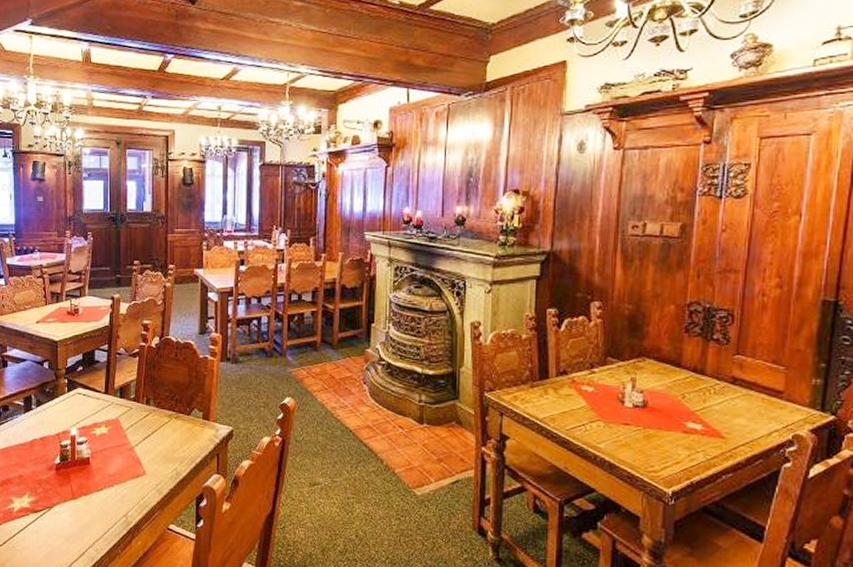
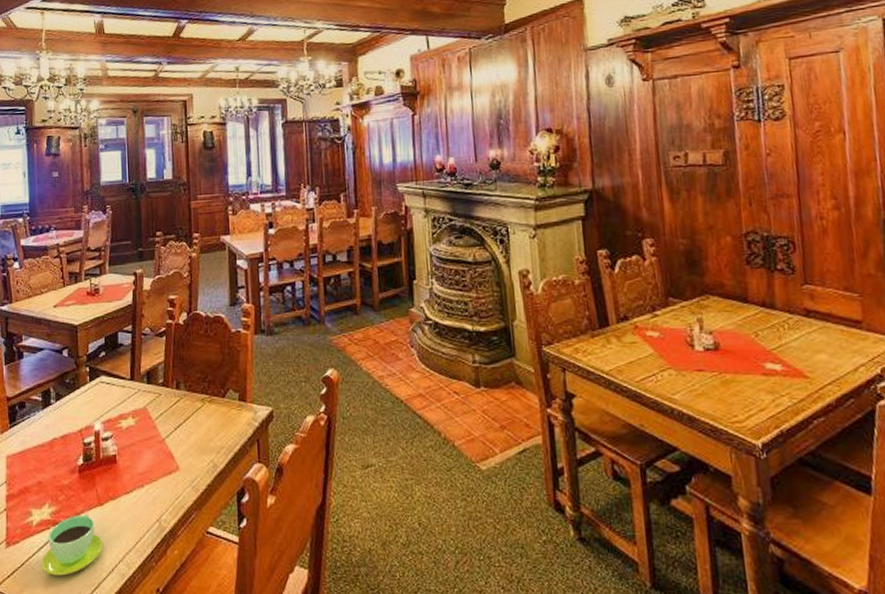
cup: none [21,505,76,555] -> present [41,514,103,576]

